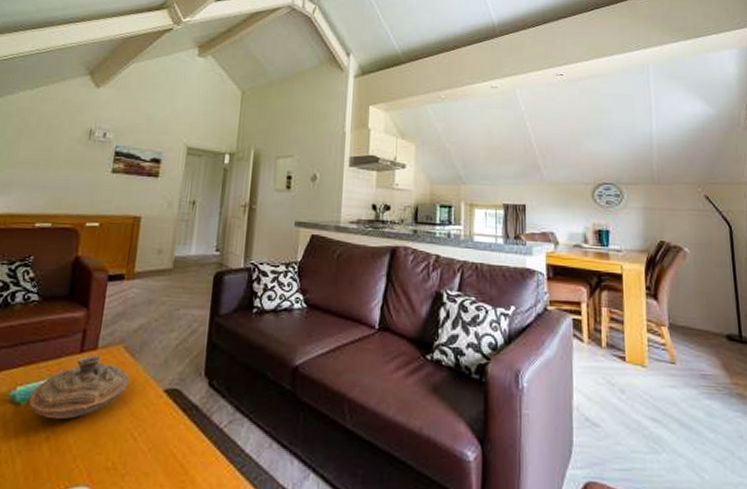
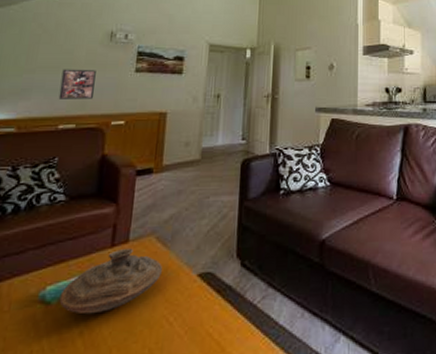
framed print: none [36,165,74,198] -> present [58,69,96,99]

